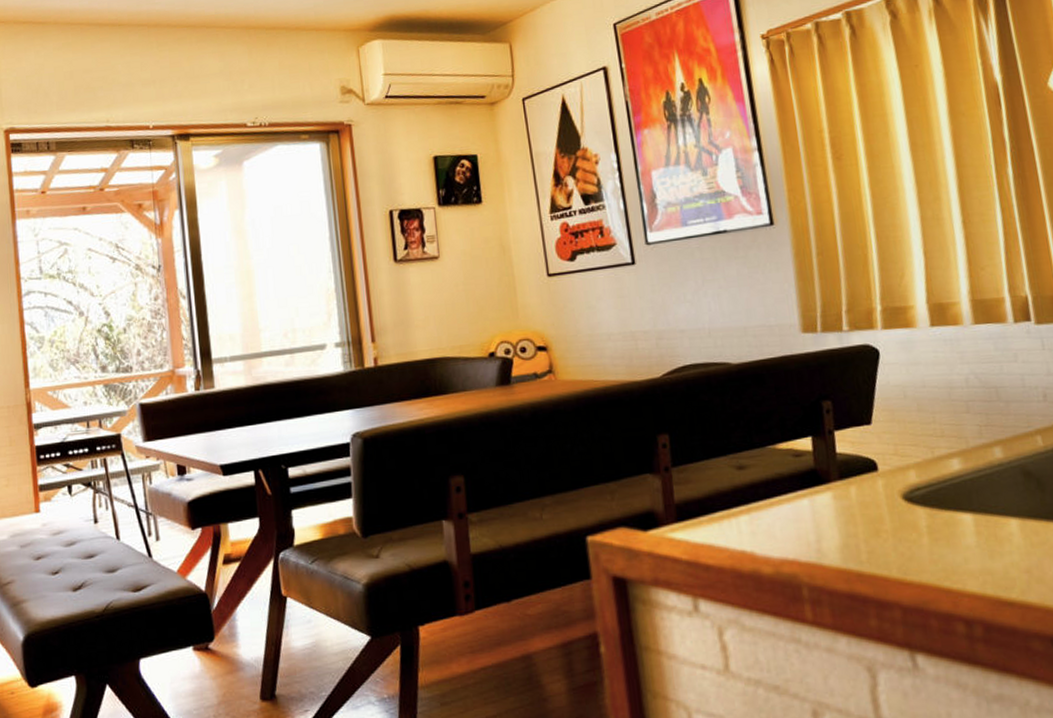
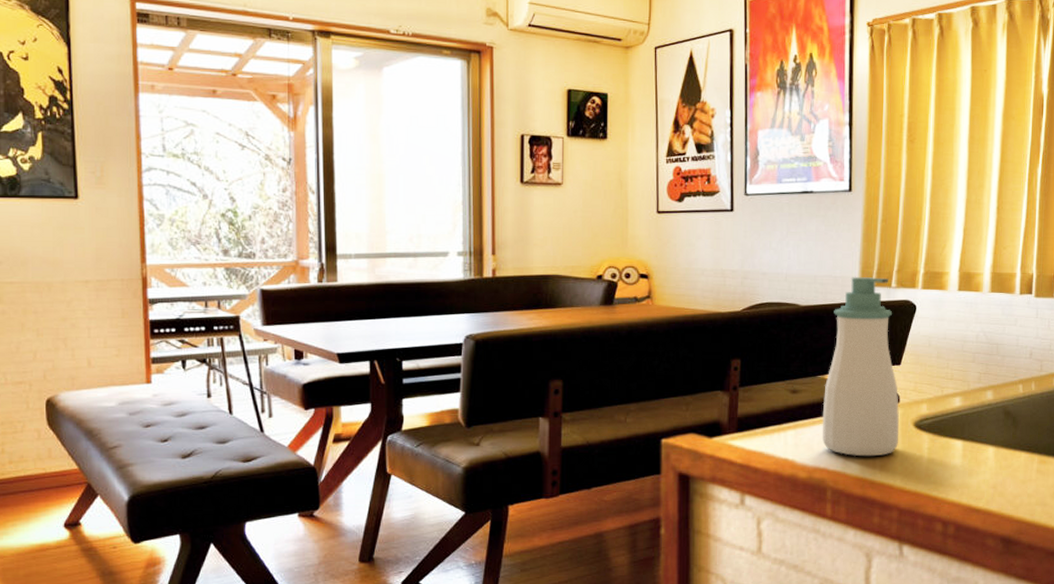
soap bottle: none [774,321,886,543] -> present [821,276,899,457]

